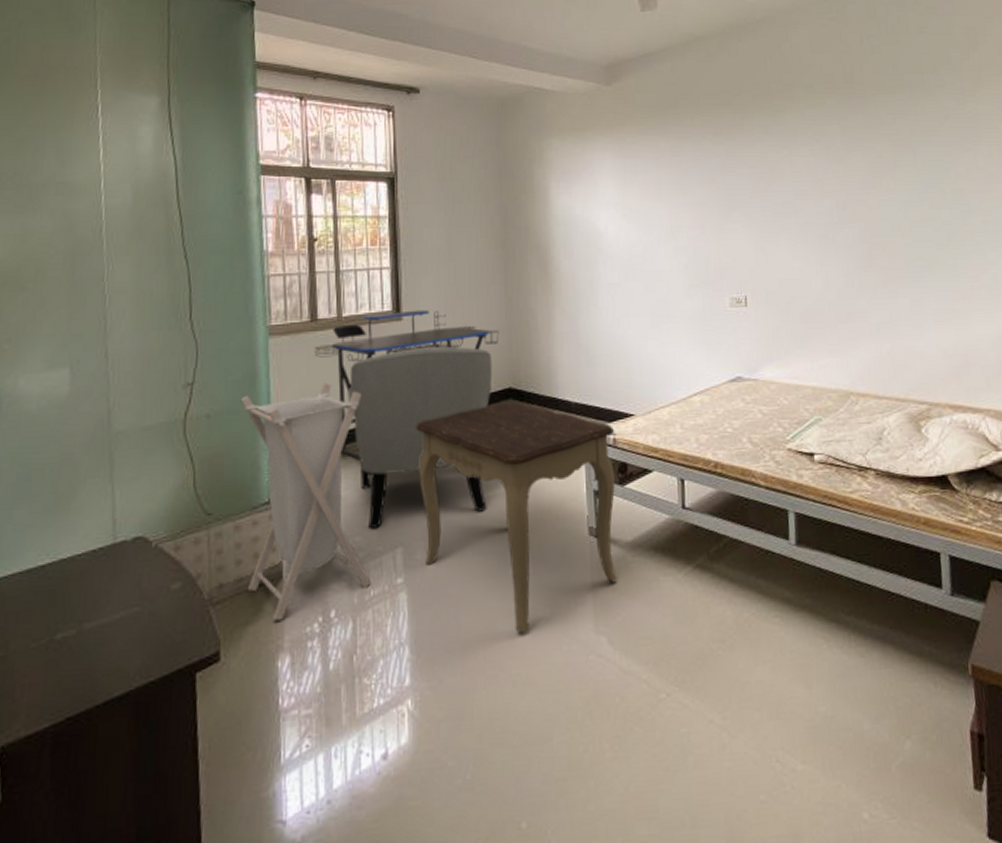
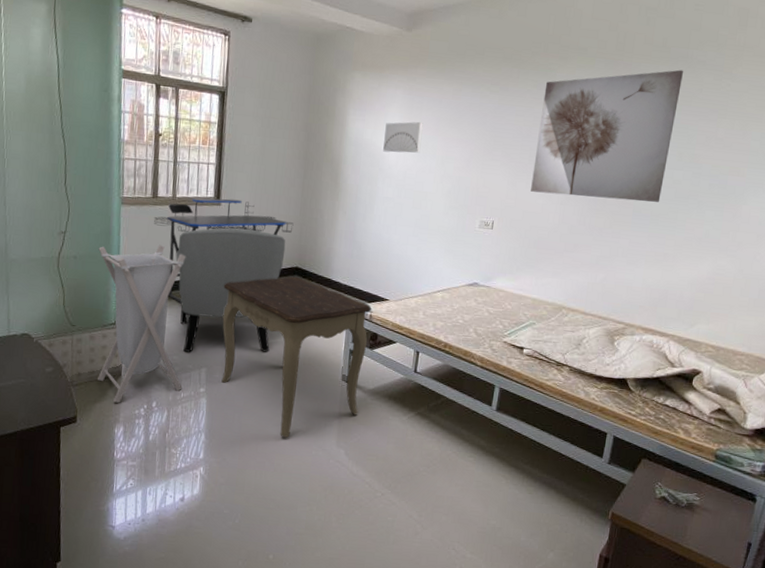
wall art: none [597,187,644,228] -> present [383,121,423,153]
wall art: none [775,97,933,255] -> present [531,70,683,202]

